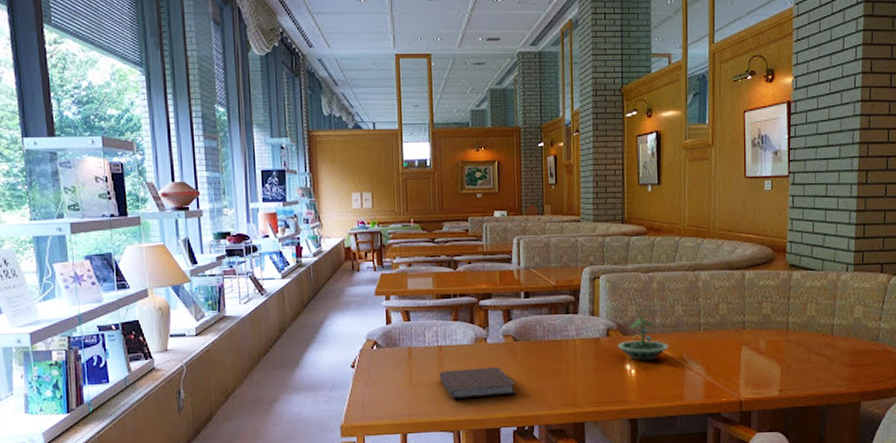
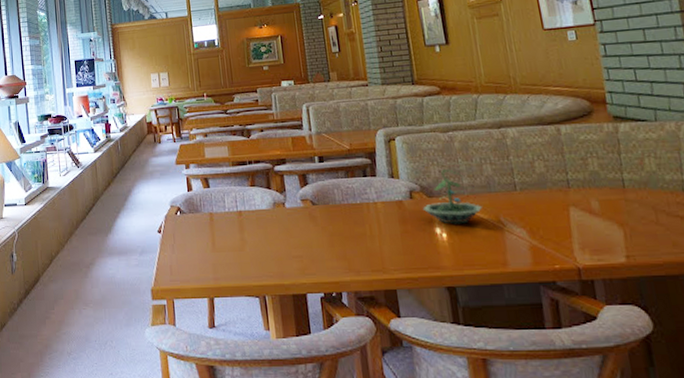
notebook: present [439,366,516,400] -> none [241,230,320,264]

